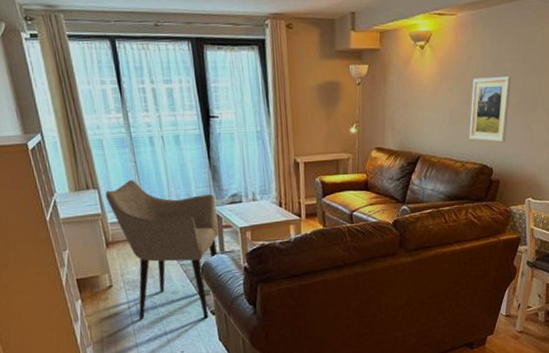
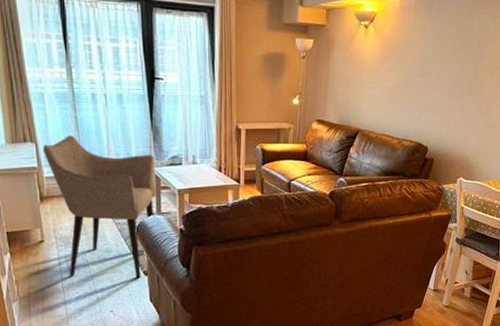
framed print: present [468,77,511,143] -> none [406,60,449,123]

